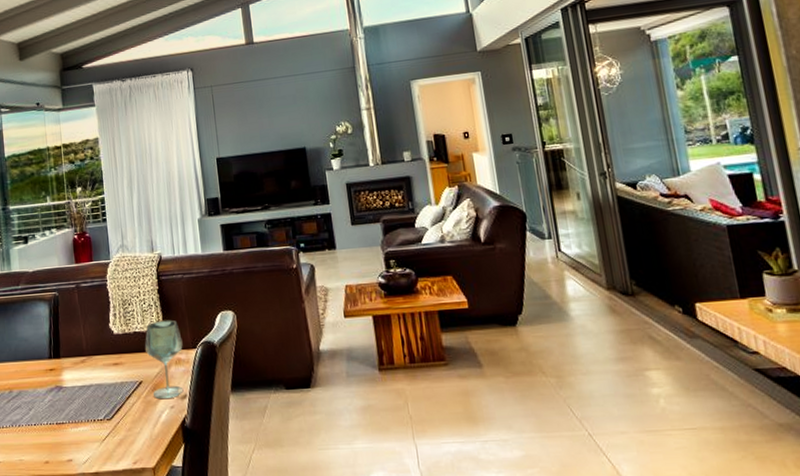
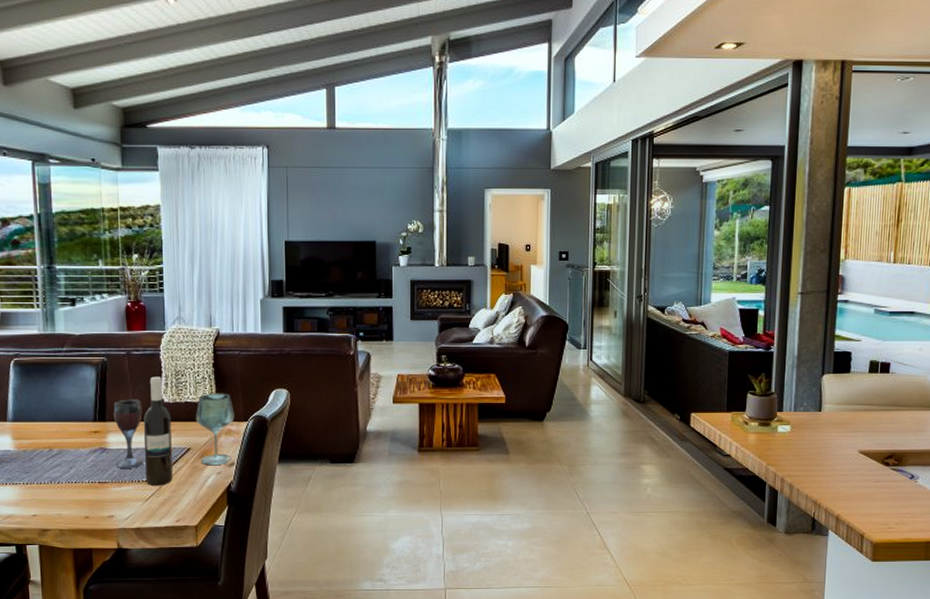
cup: none [66,332,99,407] -> present [113,399,144,468]
wine bottle: none [95,307,127,426] -> present [143,376,173,487]

